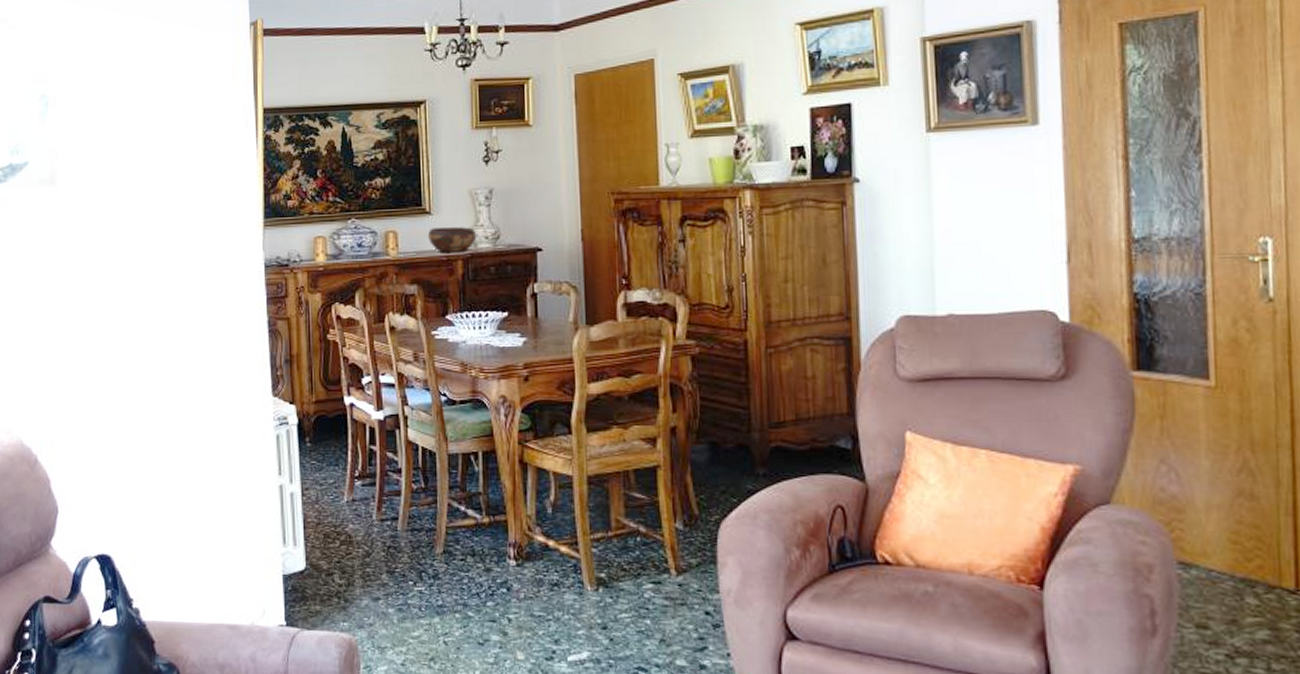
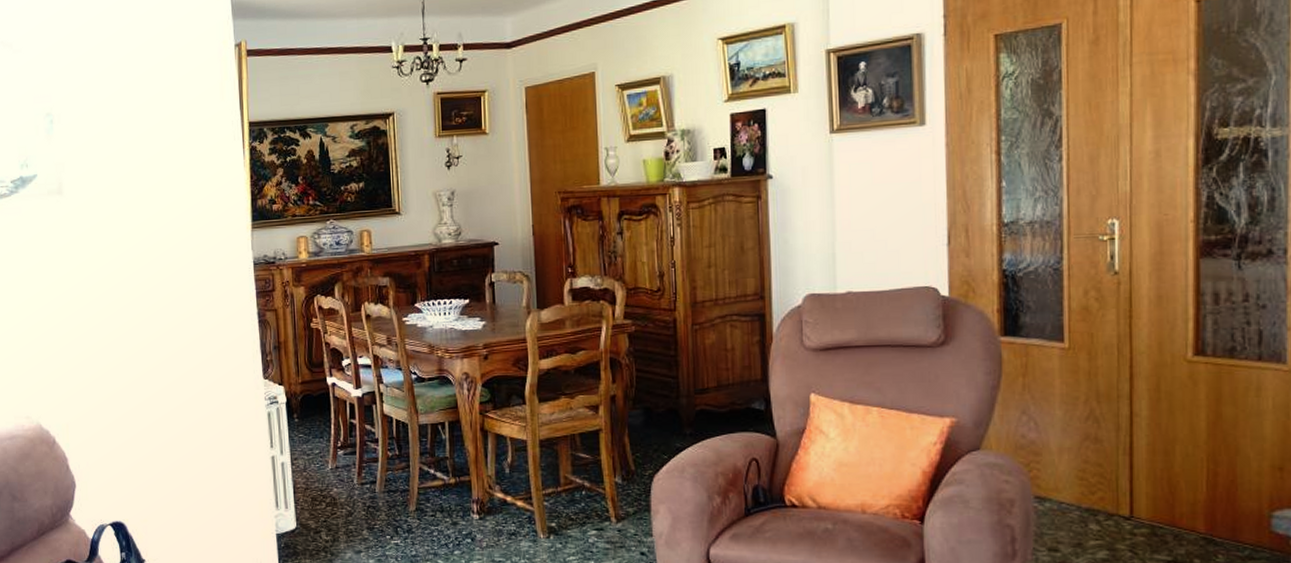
decorative bowl: present [427,227,477,254] -> none [397,225,441,249]

